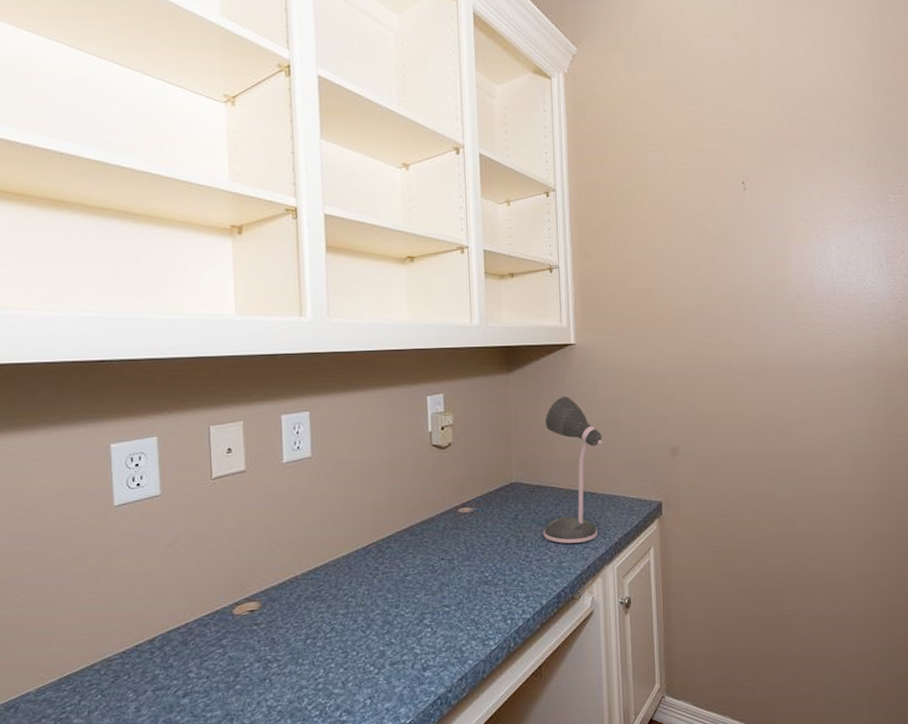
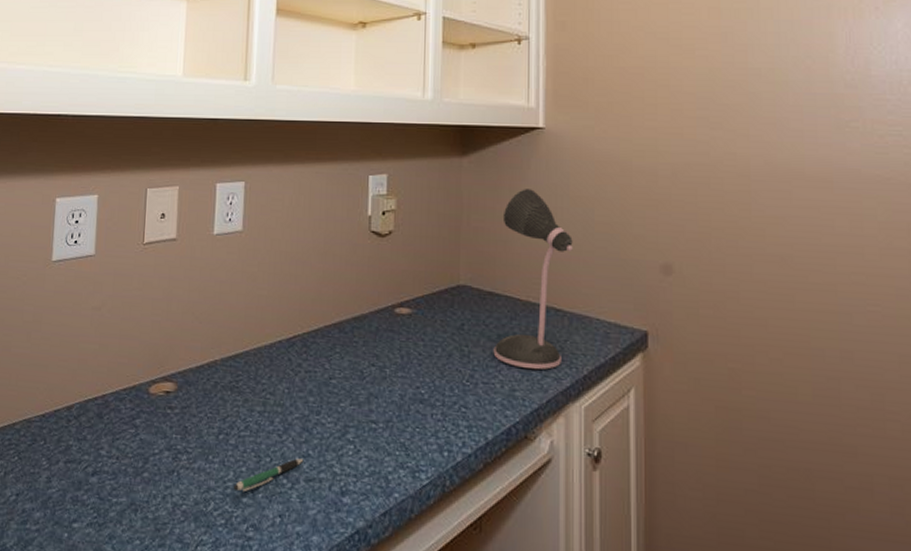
pen: none [324,647,388,685] -> present [233,458,304,492]

